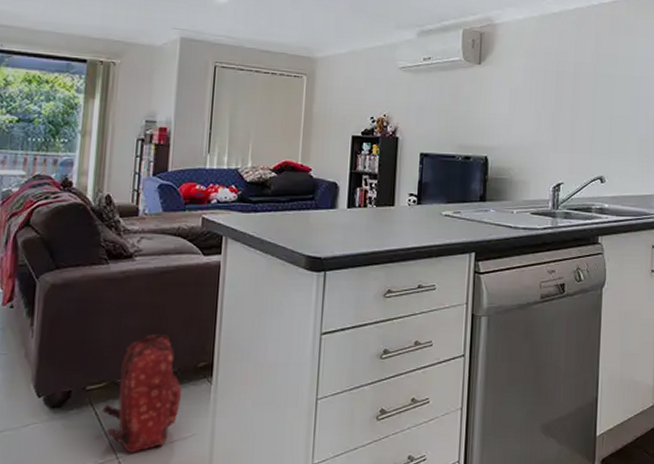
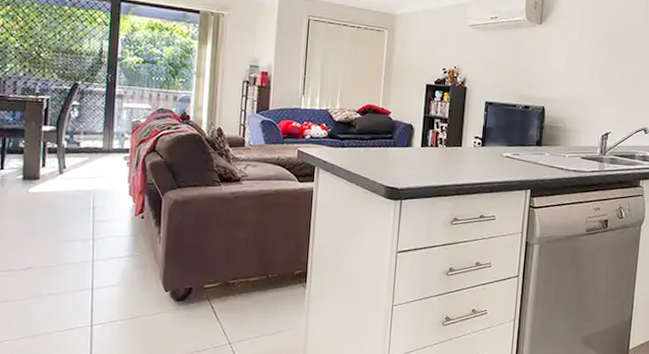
backpack: present [102,335,182,454] -> none [217,246,282,341]

